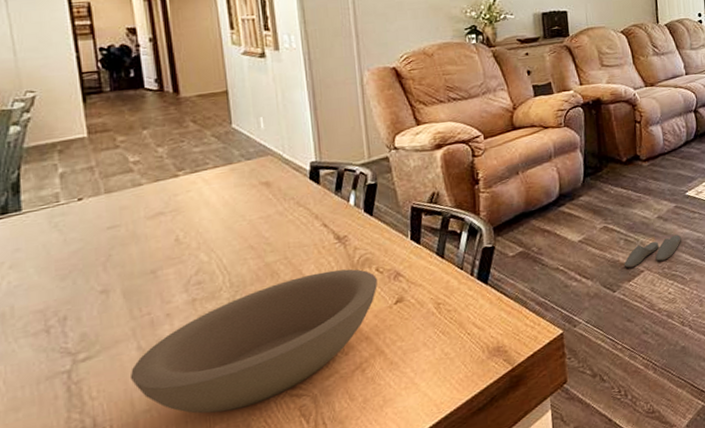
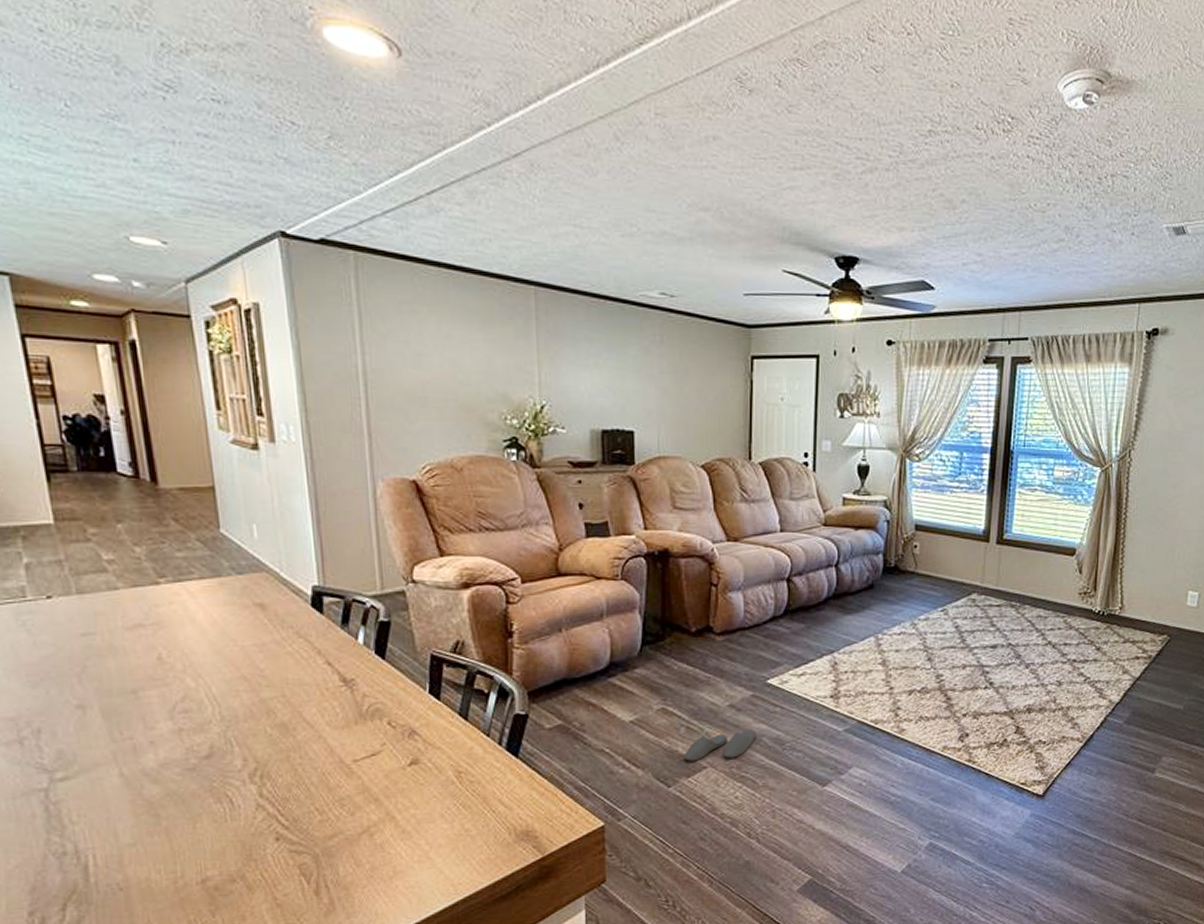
bowl: present [129,269,378,414] -> none [112,717,389,858]

